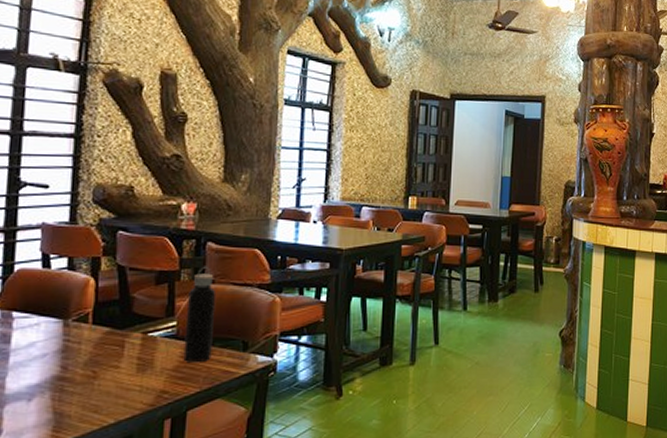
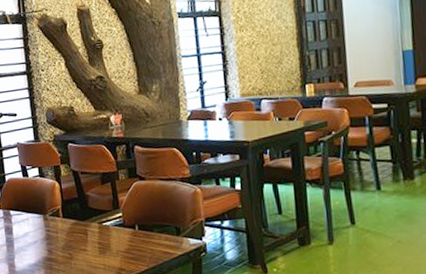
water bottle: present [183,266,217,362] -> none [127,166,153,245]

